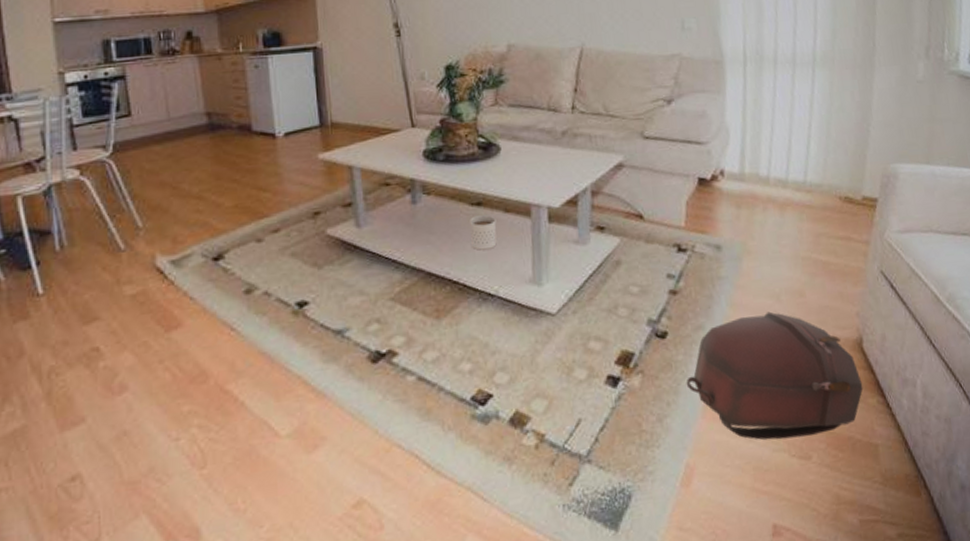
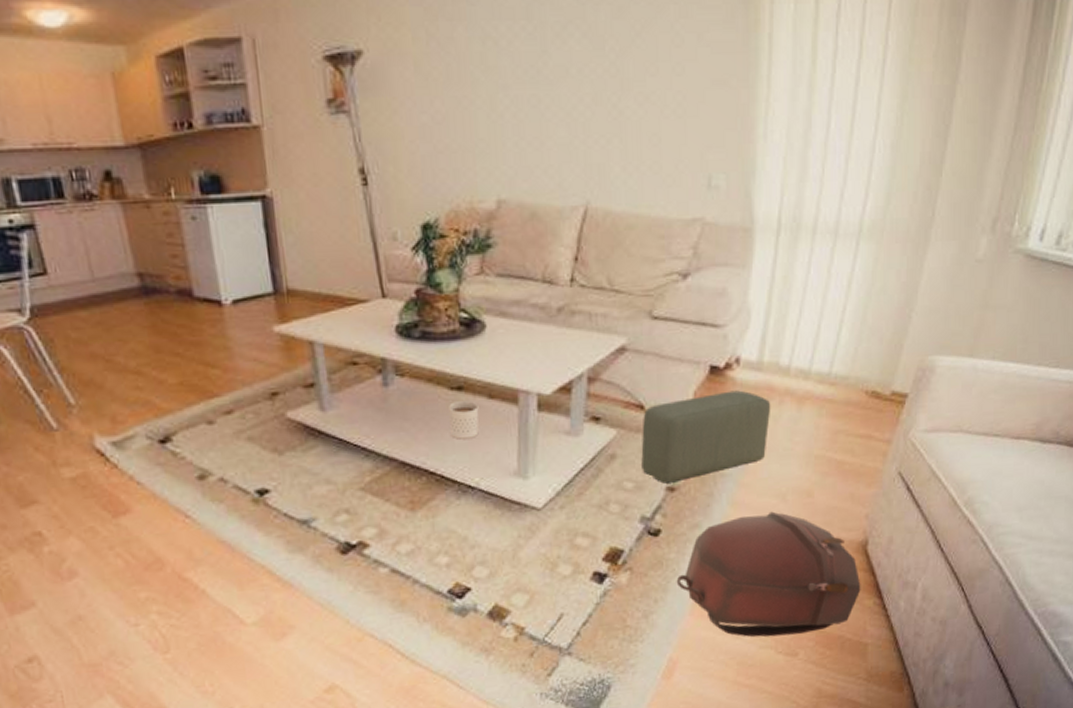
pouf: none [642,199,757,287] -> present [641,390,771,483]

